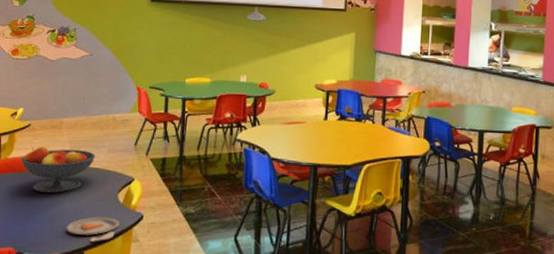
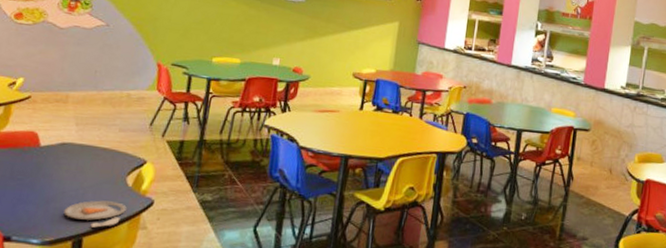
fruit bowl: present [20,147,96,193] -> none [16,121,105,173]

